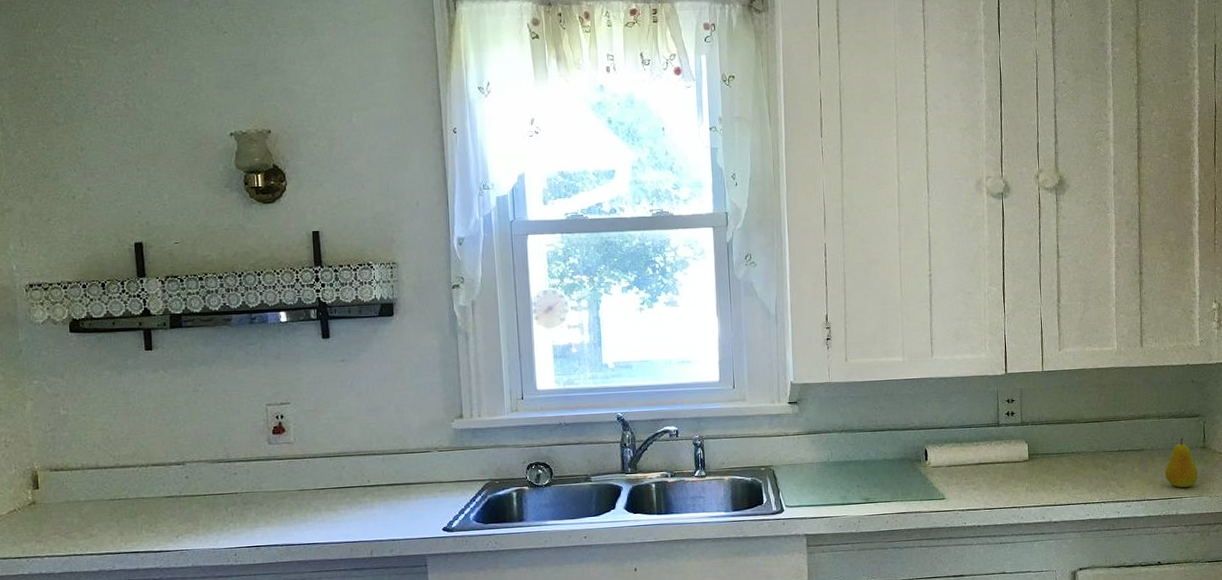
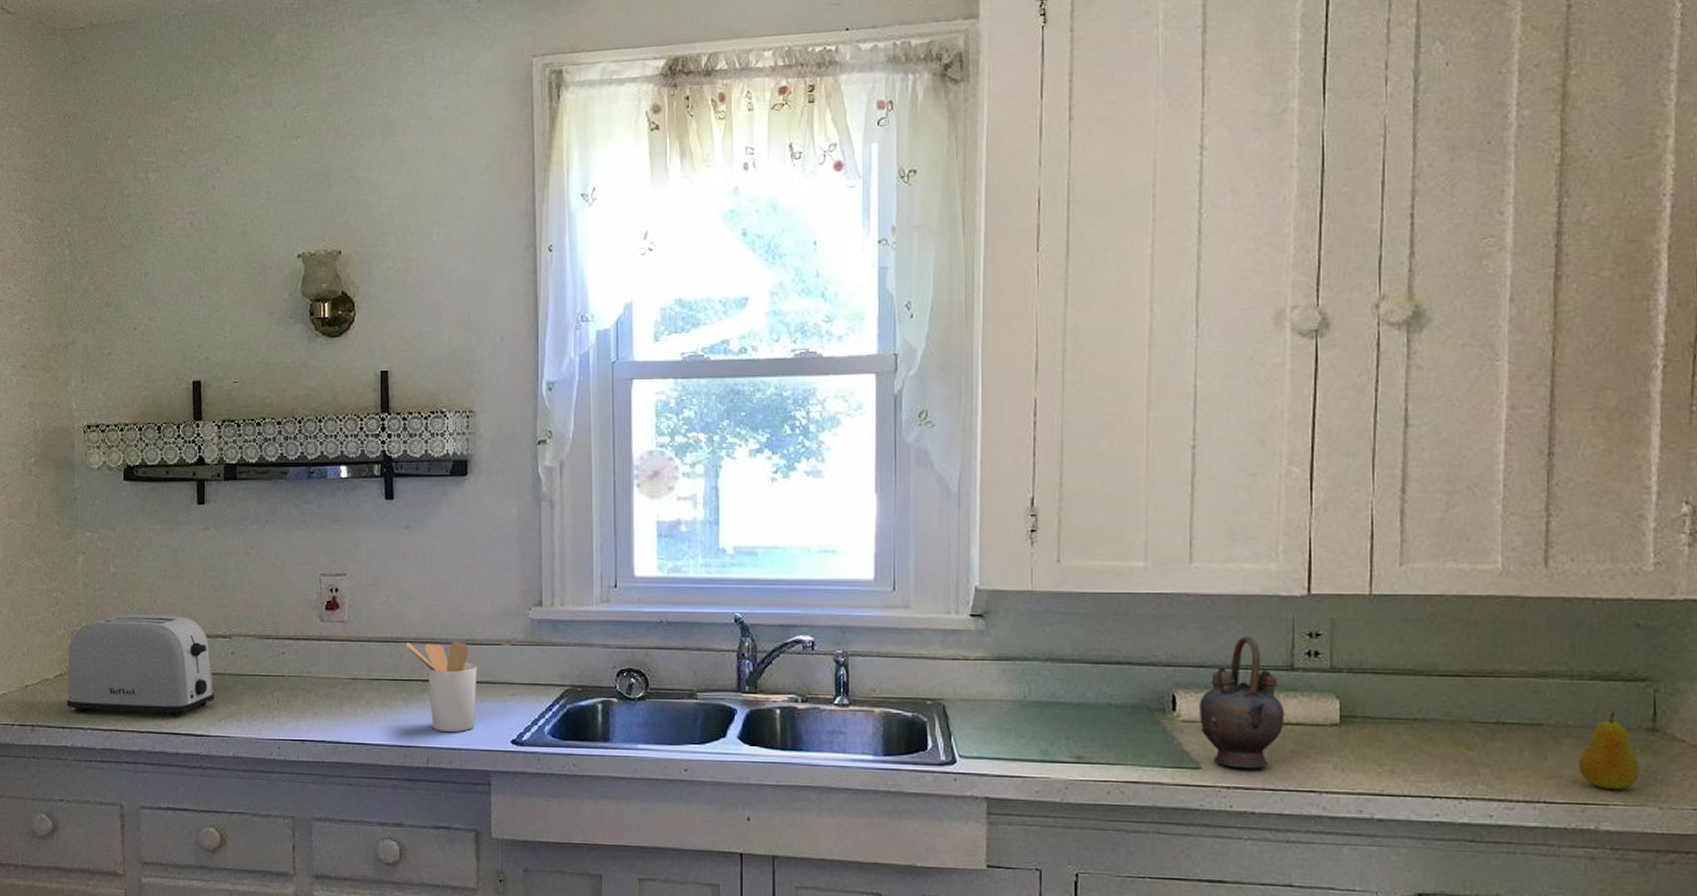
toaster: none [21,448,172,543] -> present [66,614,215,717]
utensil holder: none [347,451,411,527] -> present [405,641,477,732]
teapot: none [942,405,996,497] -> present [1200,636,1285,769]

